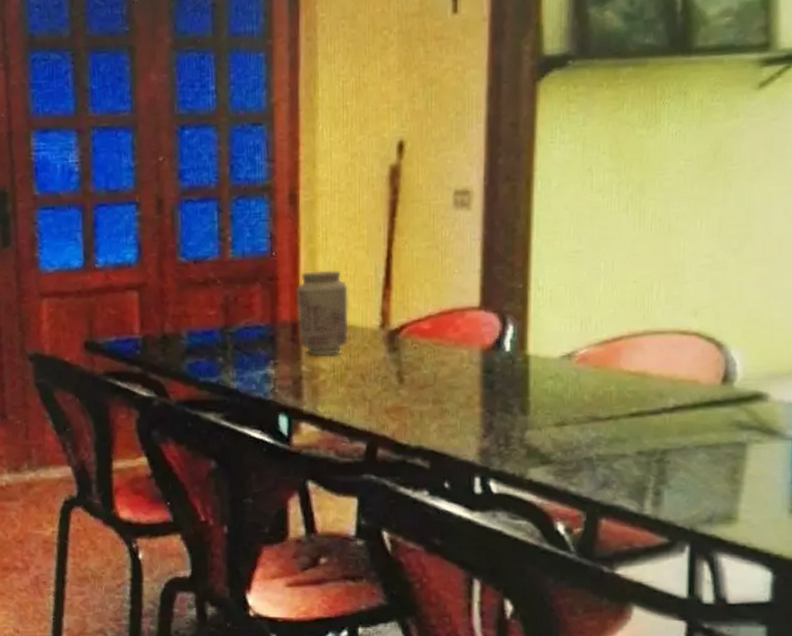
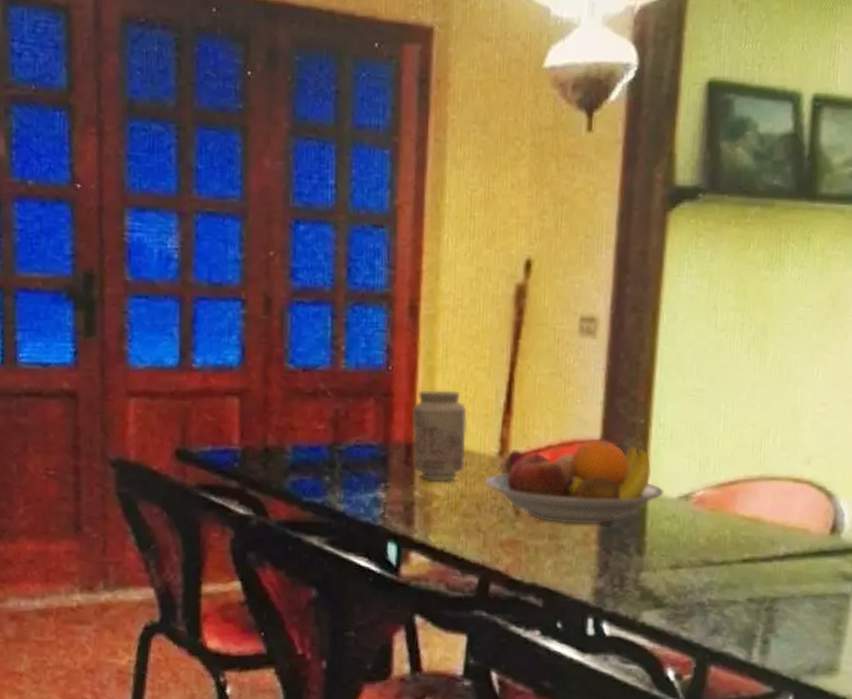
fruit bowl: none [368,306,546,389] -> present [485,439,664,525]

